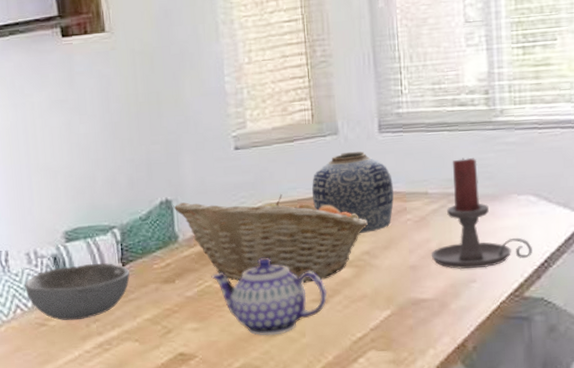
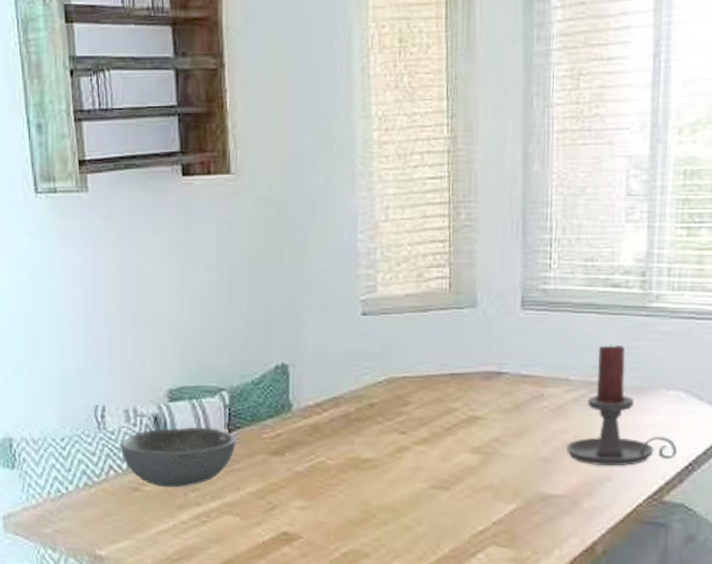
fruit basket: present [173,193,368,283] -> none [289,367,500,467]
teapot: present [211,257,328,336] -> none [325,435,450,521]
vase: present [312,151,394,234] -> none [442,327,532,419]

